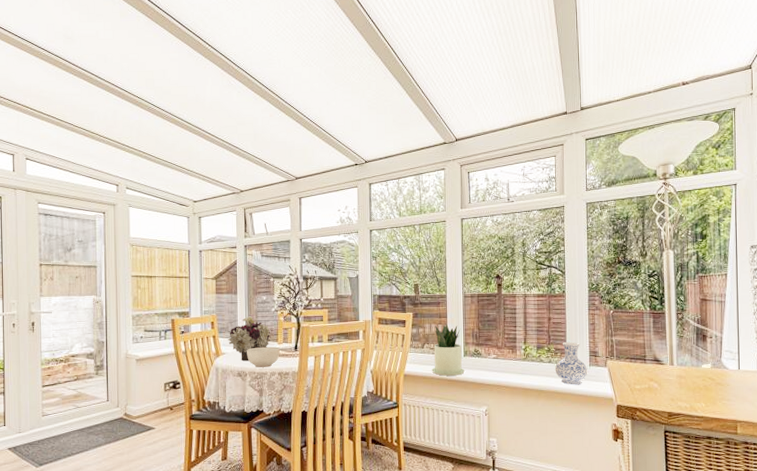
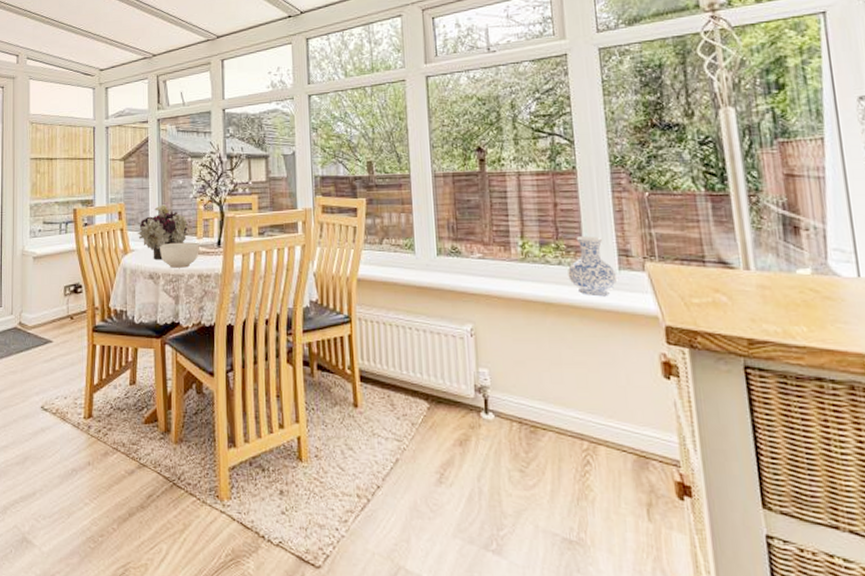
planter: present [431,324,465,376] -> none [393,213,440,281]

